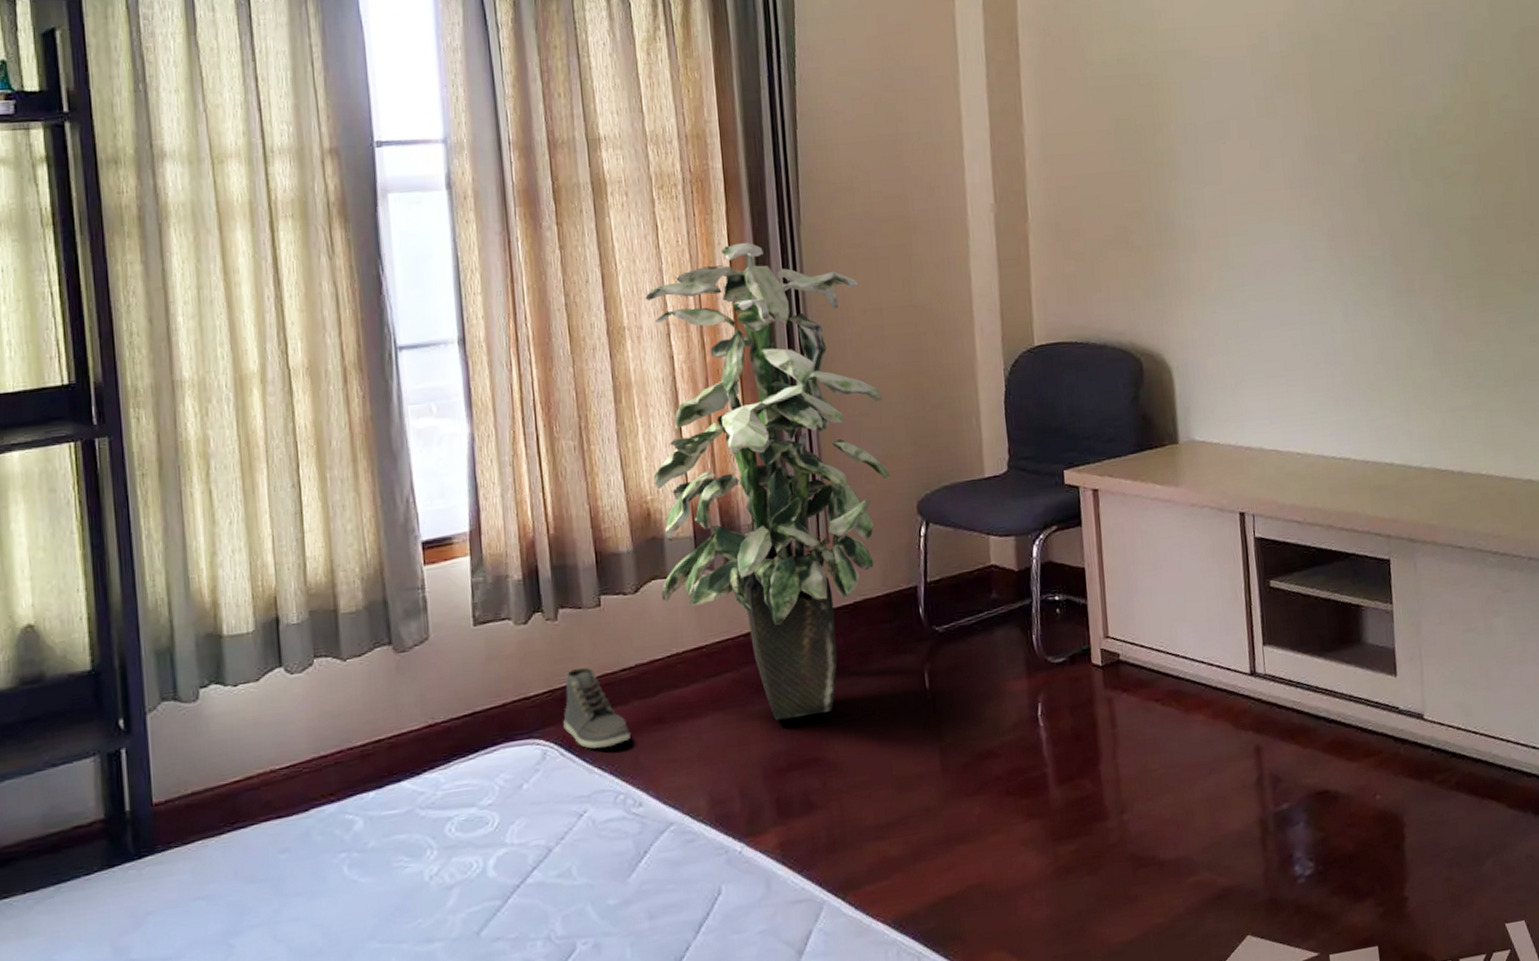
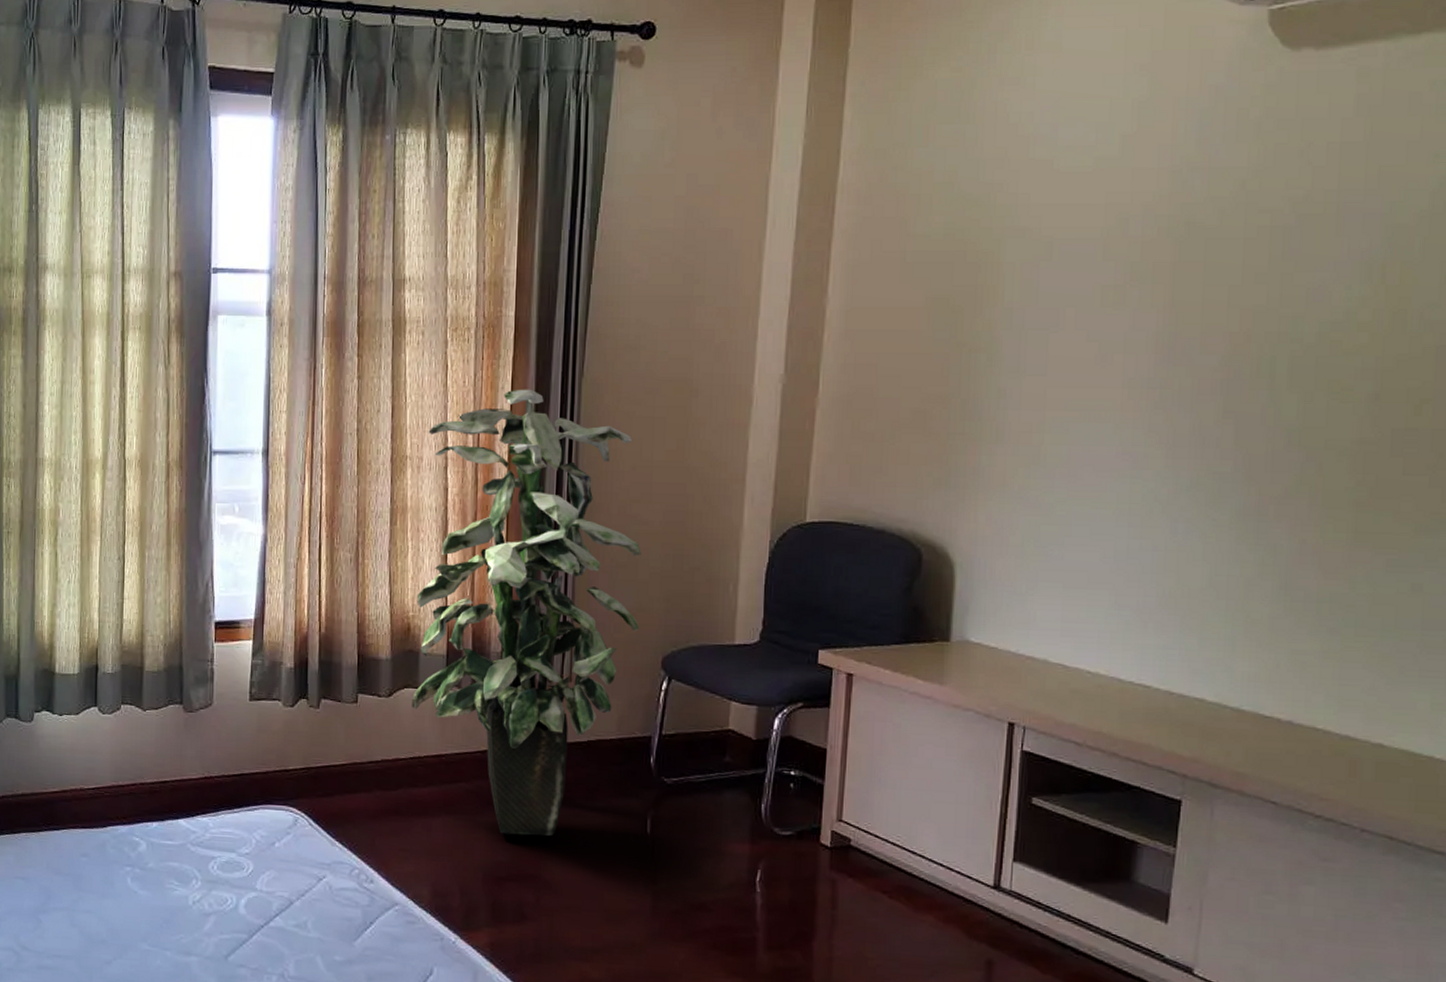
sneaker: present [563,667,631,749] -> none [314,753,370,826]

